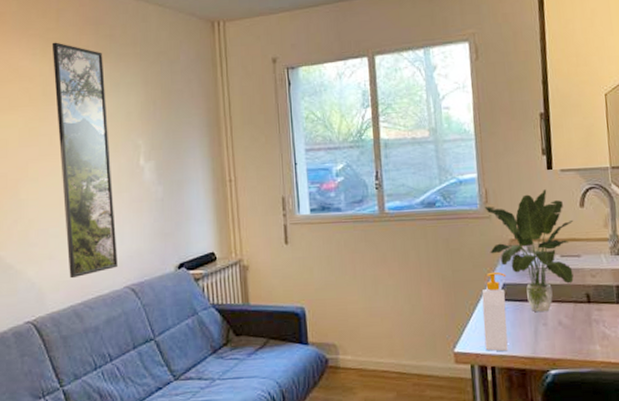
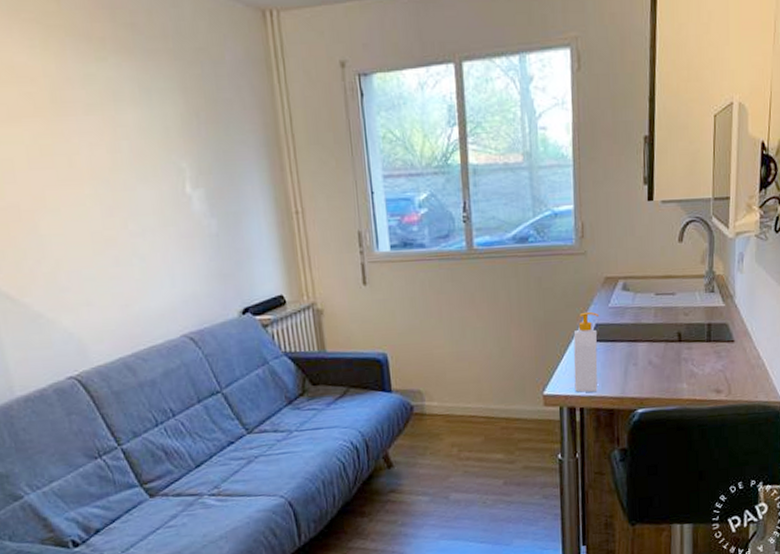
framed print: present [52,42,118,279] -> none [54,31,171,328]
potted plant: present [484,189,574,313] -> none [580,223,671,353]

